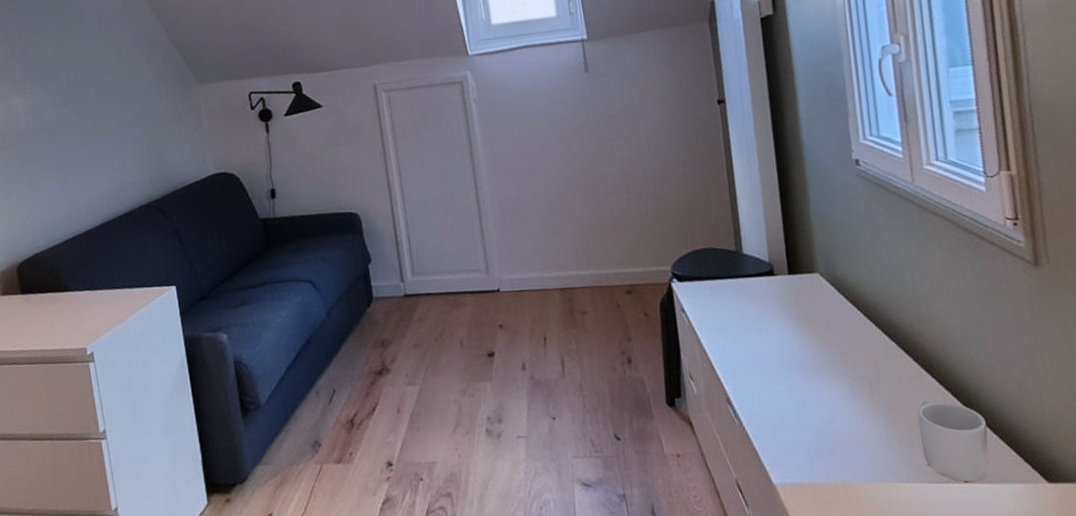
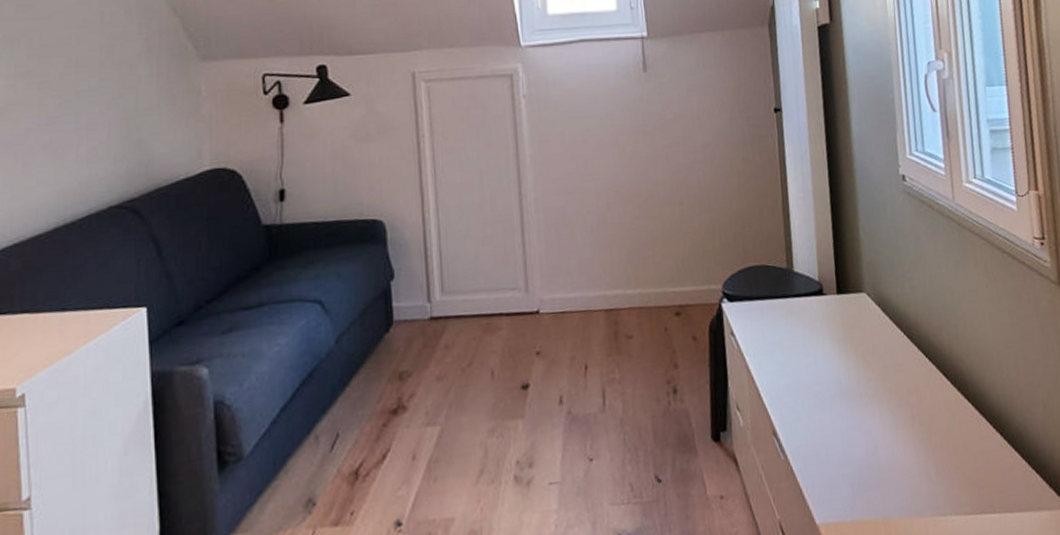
mug: present [916,401,989,483] -> none [954,426,1019,512]

